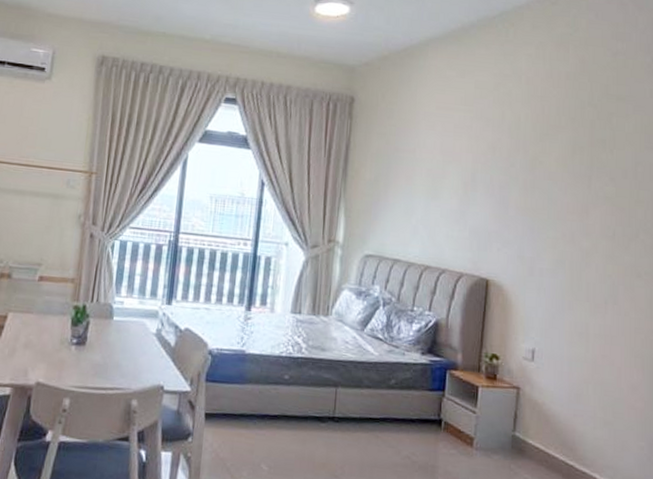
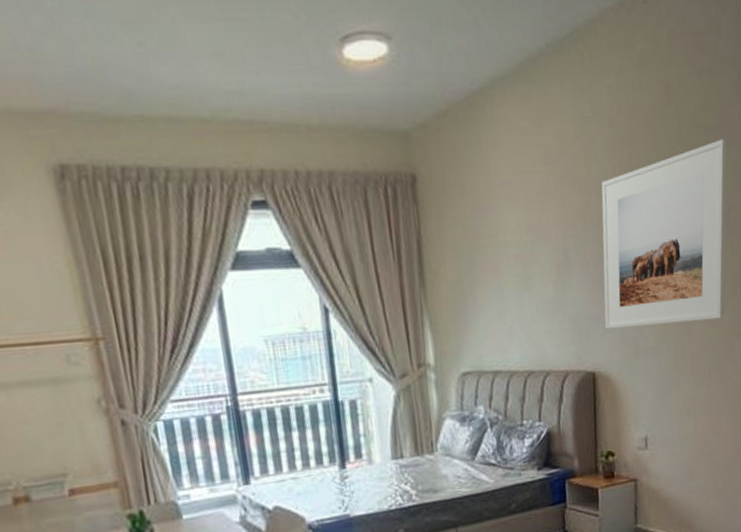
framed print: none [502,107,637,258] -> present [601,139,727,330]

